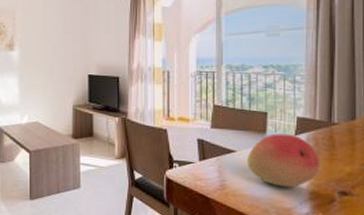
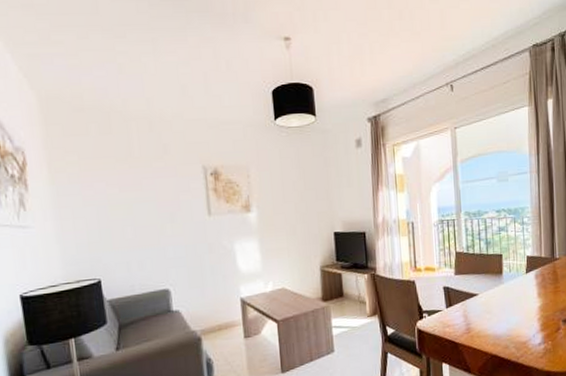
fruit: present [246,133,320,187] -> none [487,272,547,323]

